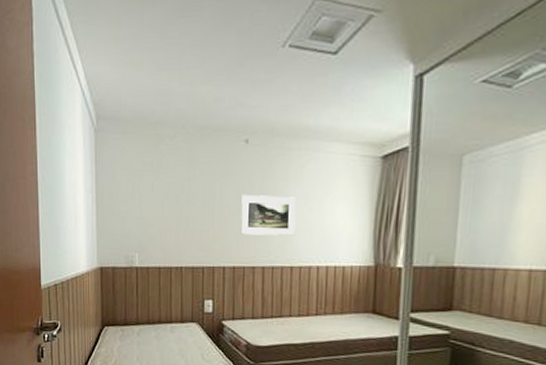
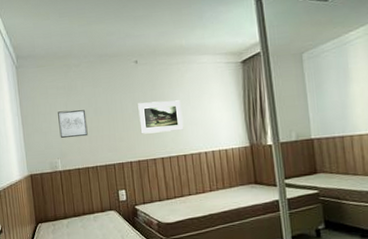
wall art: none [141,193,176,229] -> present [58,110,88,138]

